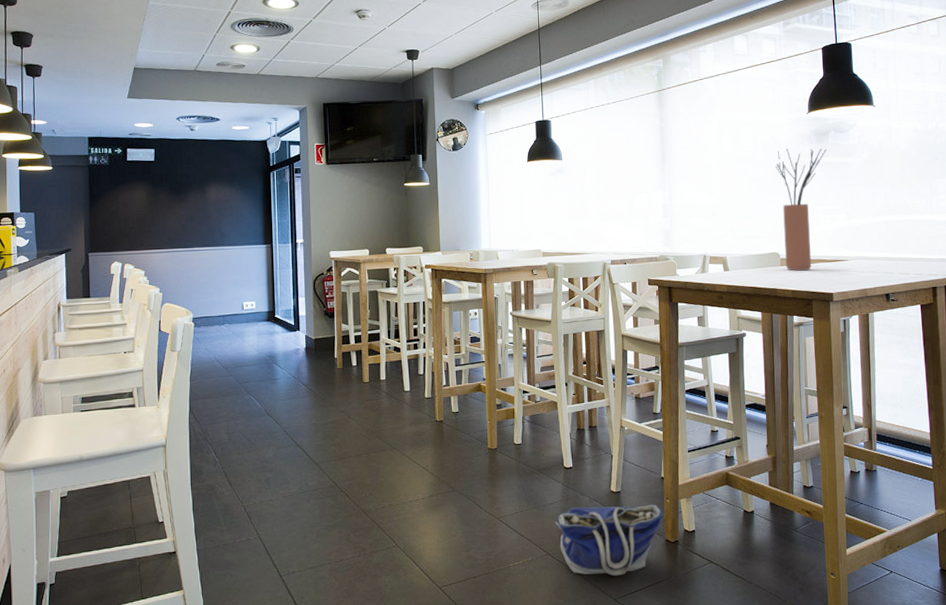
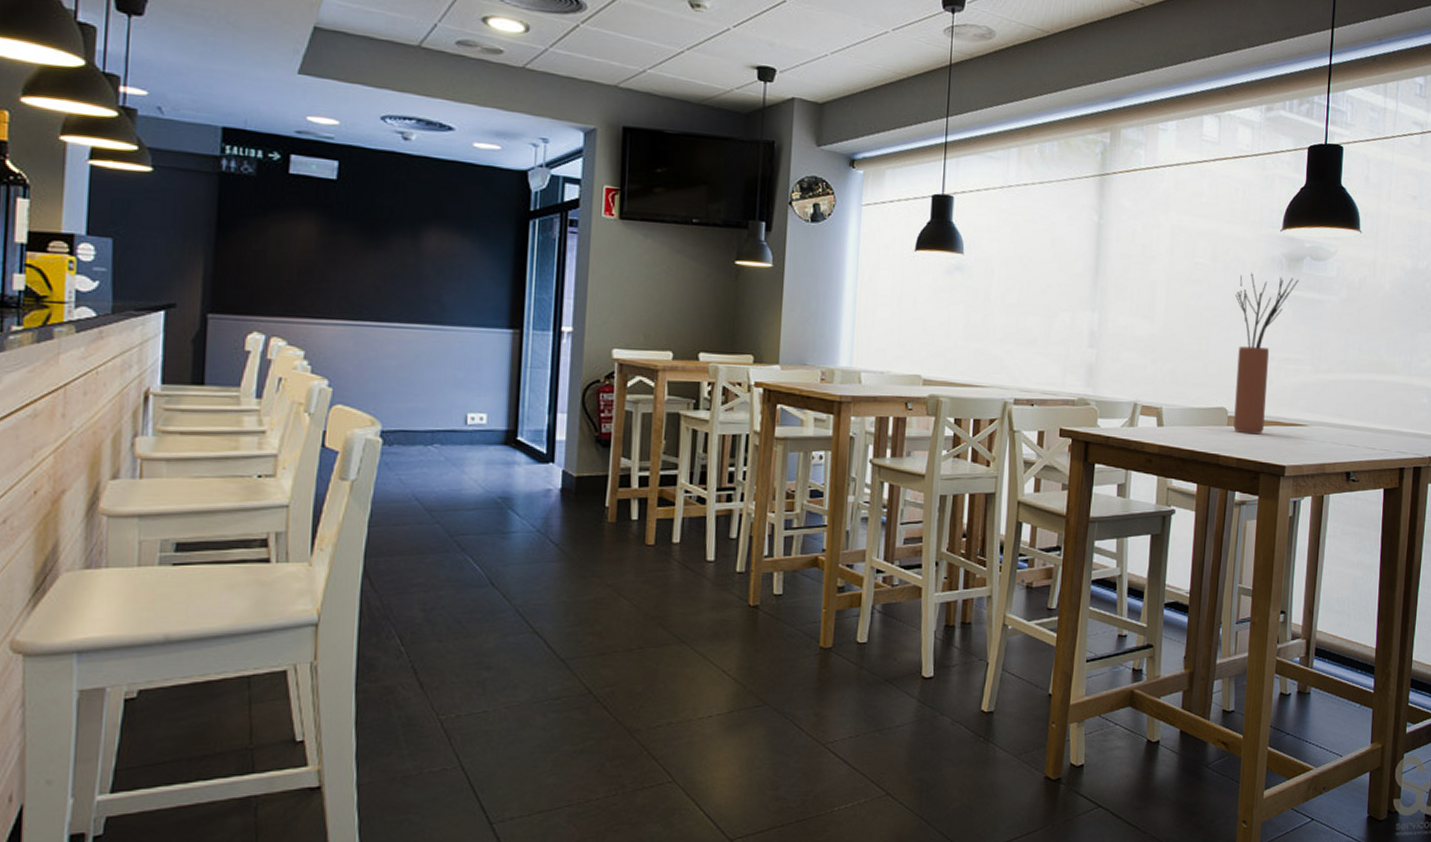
tote bag: present [554,504,662,576] -> none [901,729,1045,825]

